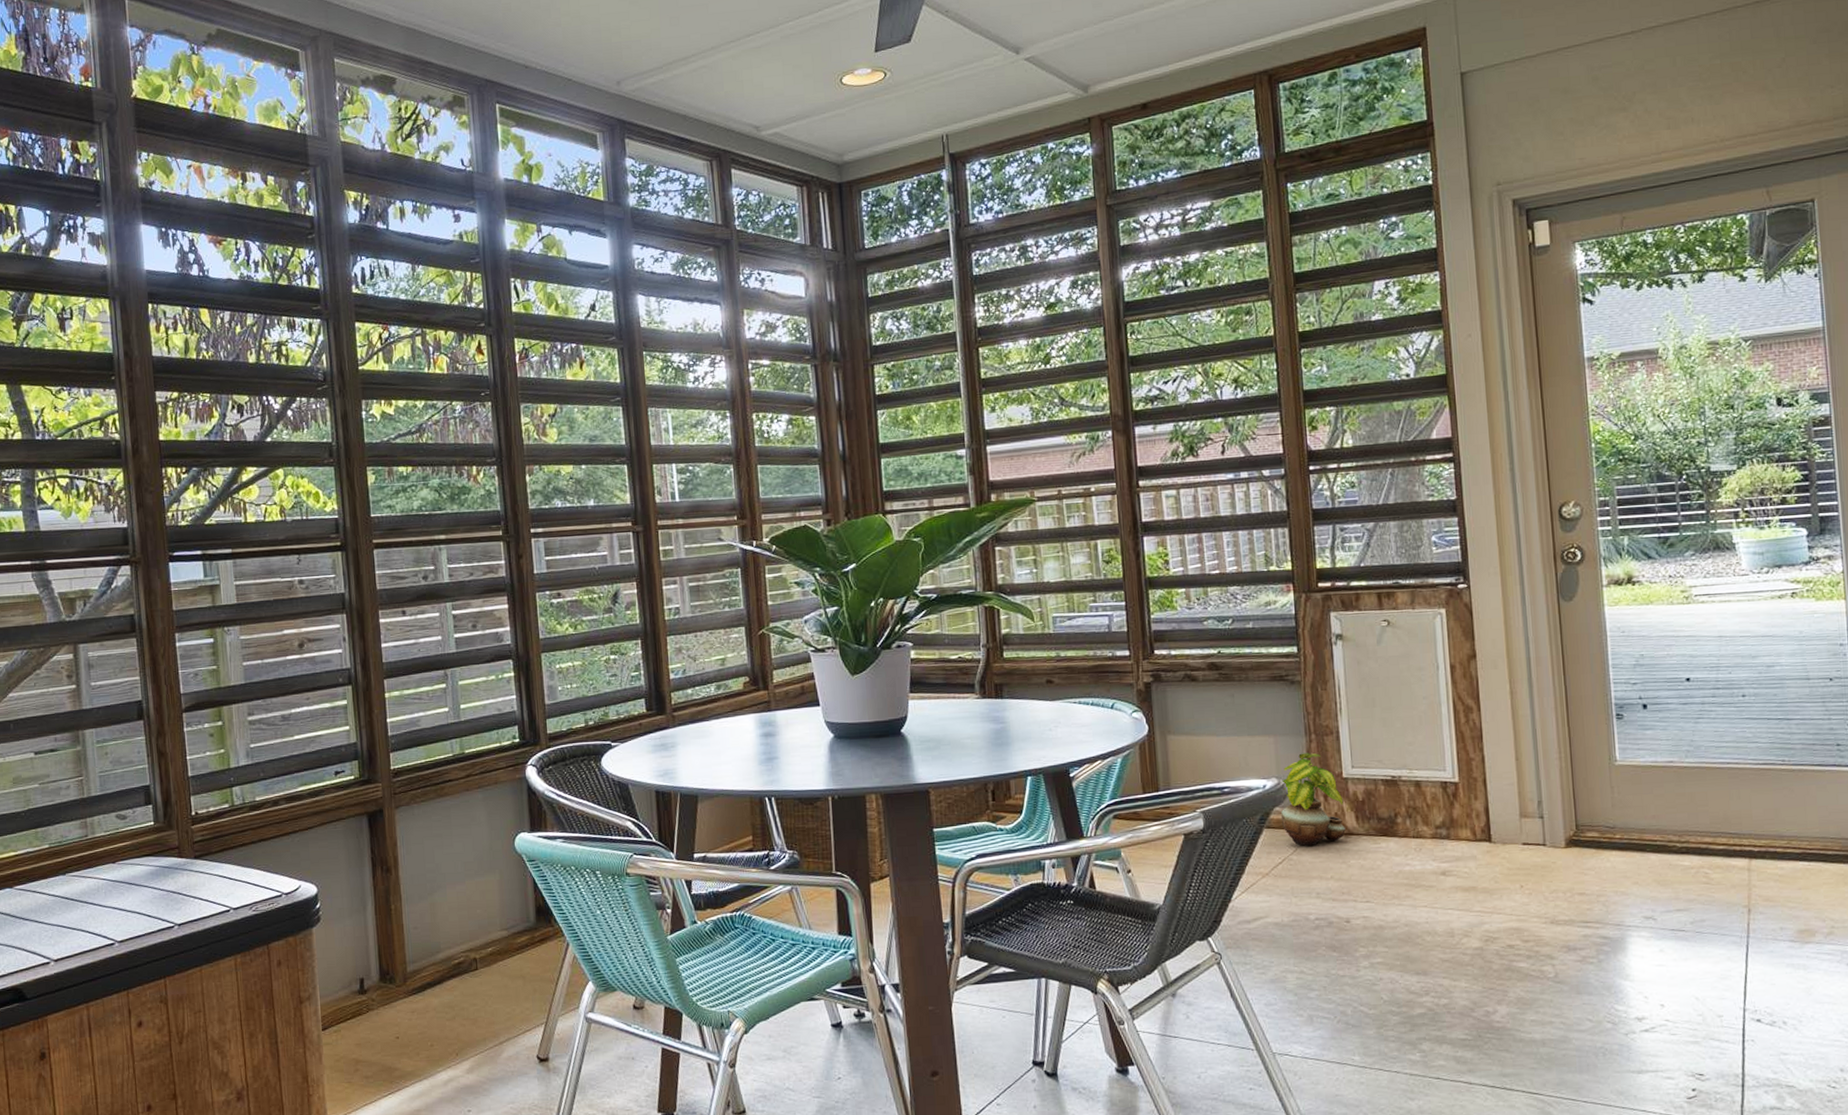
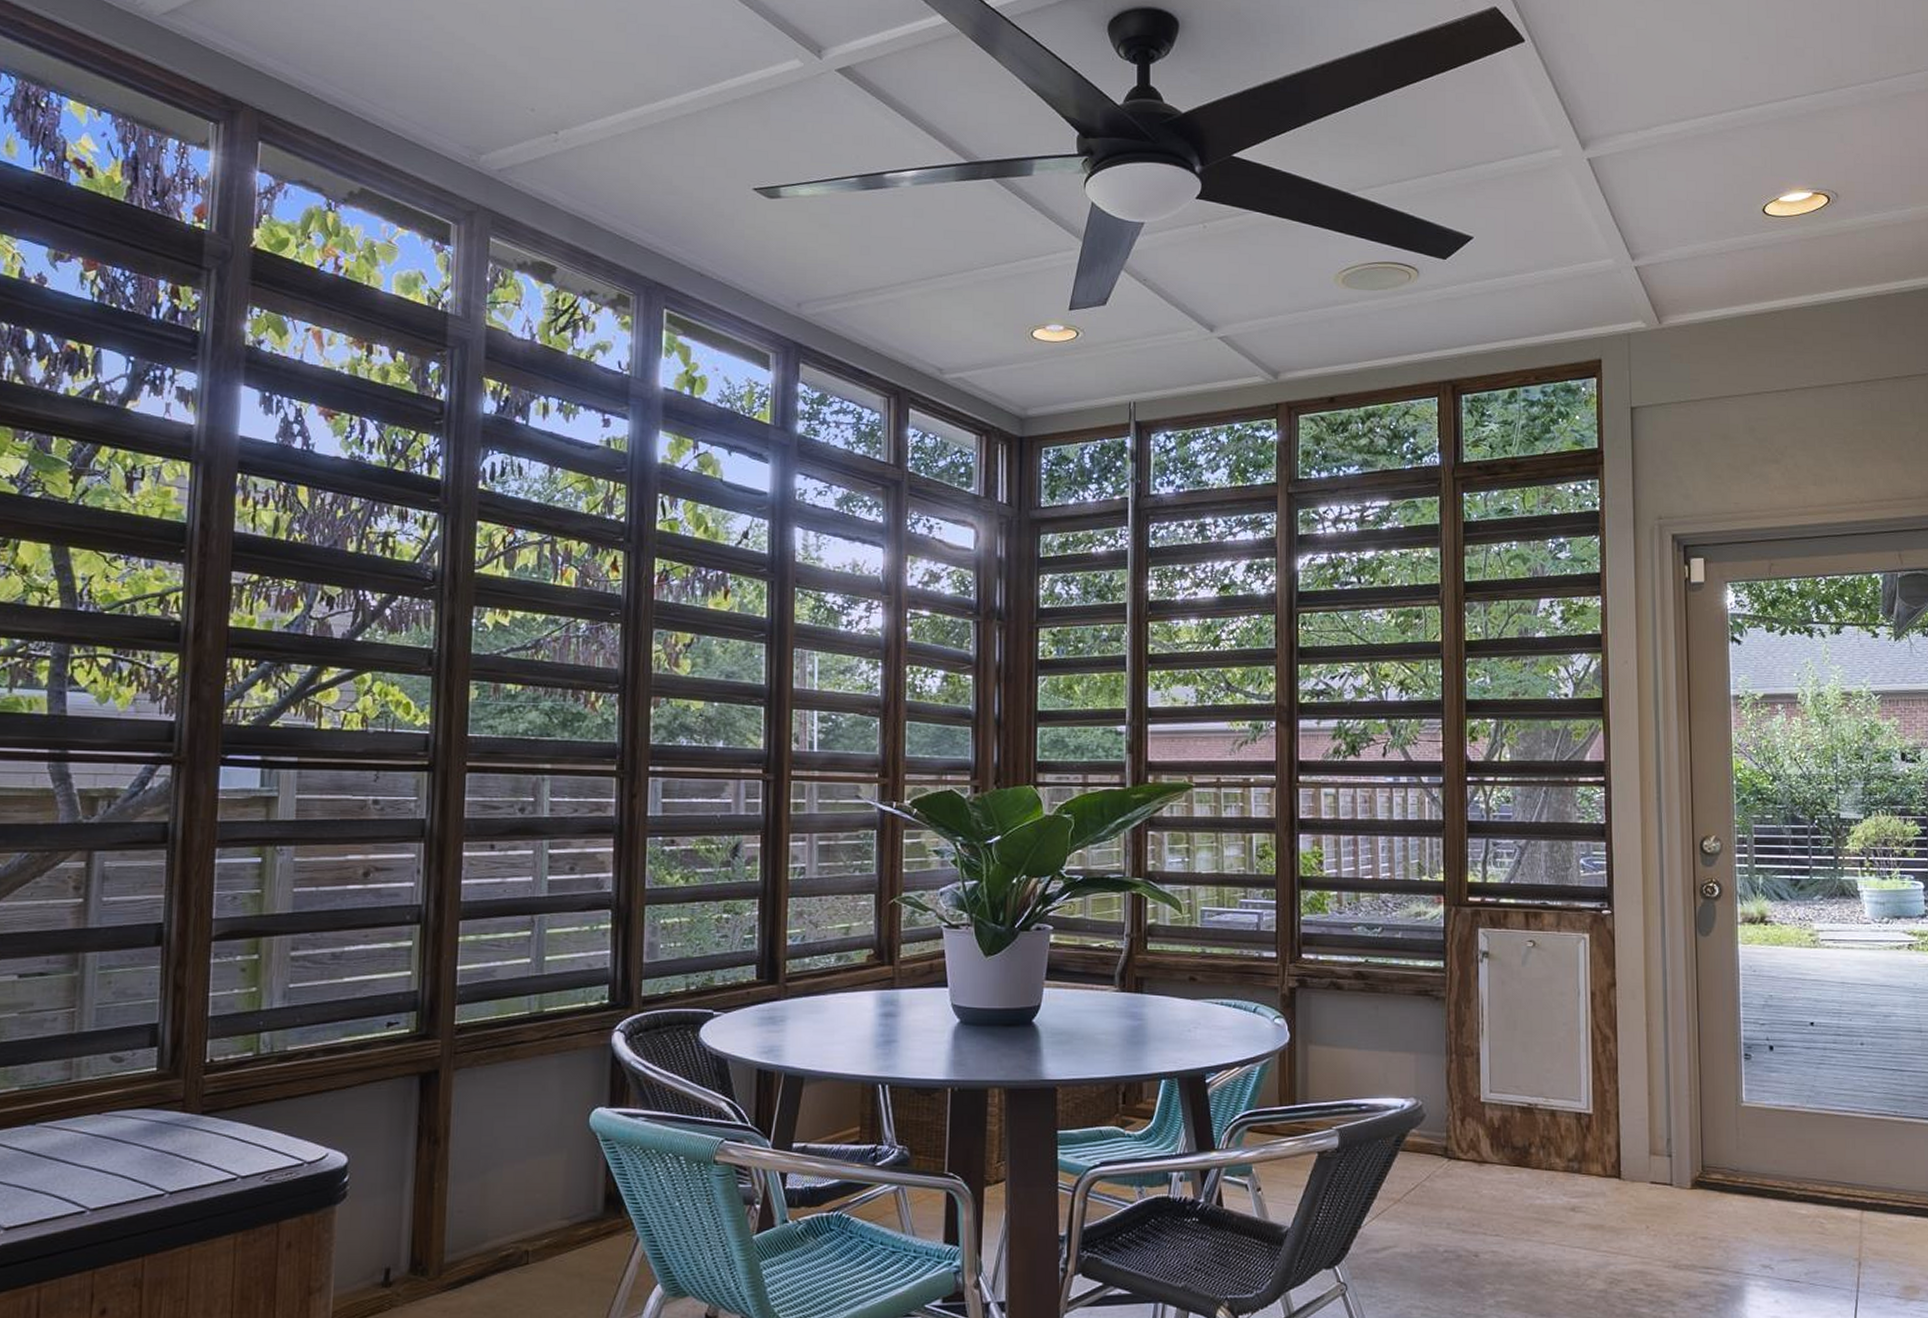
potted plant: present [1280,753,1346,846] -> none [1416,1073,1480,1172]

